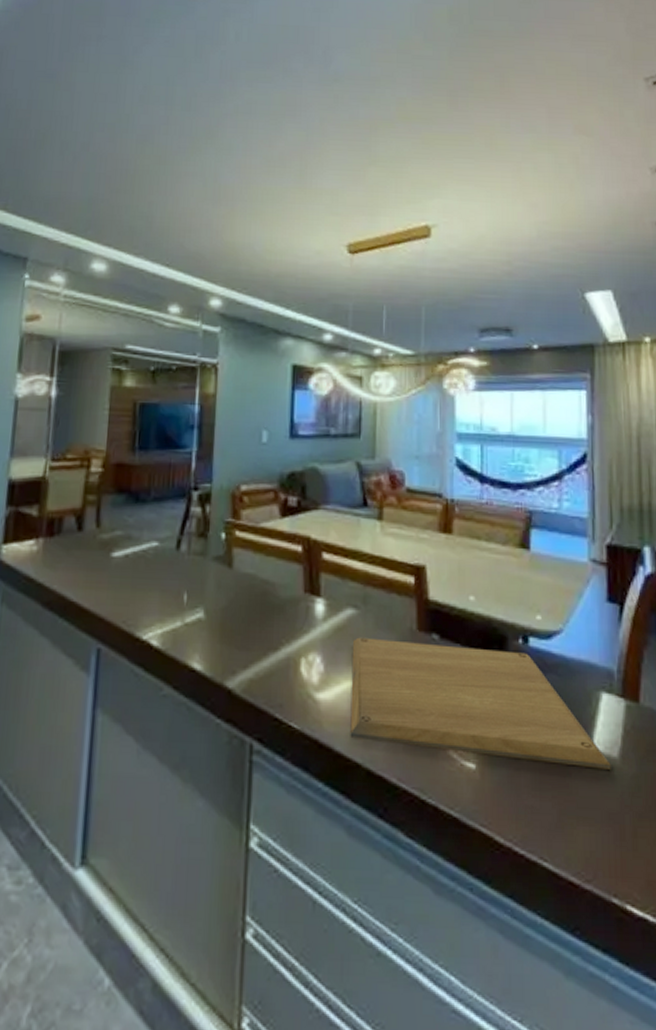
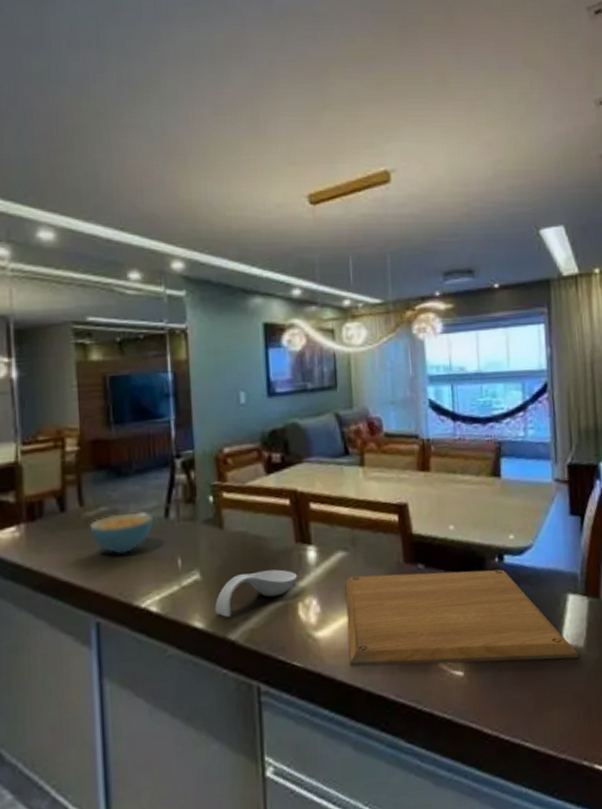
cereal bowl: none [102,539,166,582] -> present [89,512,155,555]
spoon rest: none [214,618,304,664] -> present [214,569,298,618]

